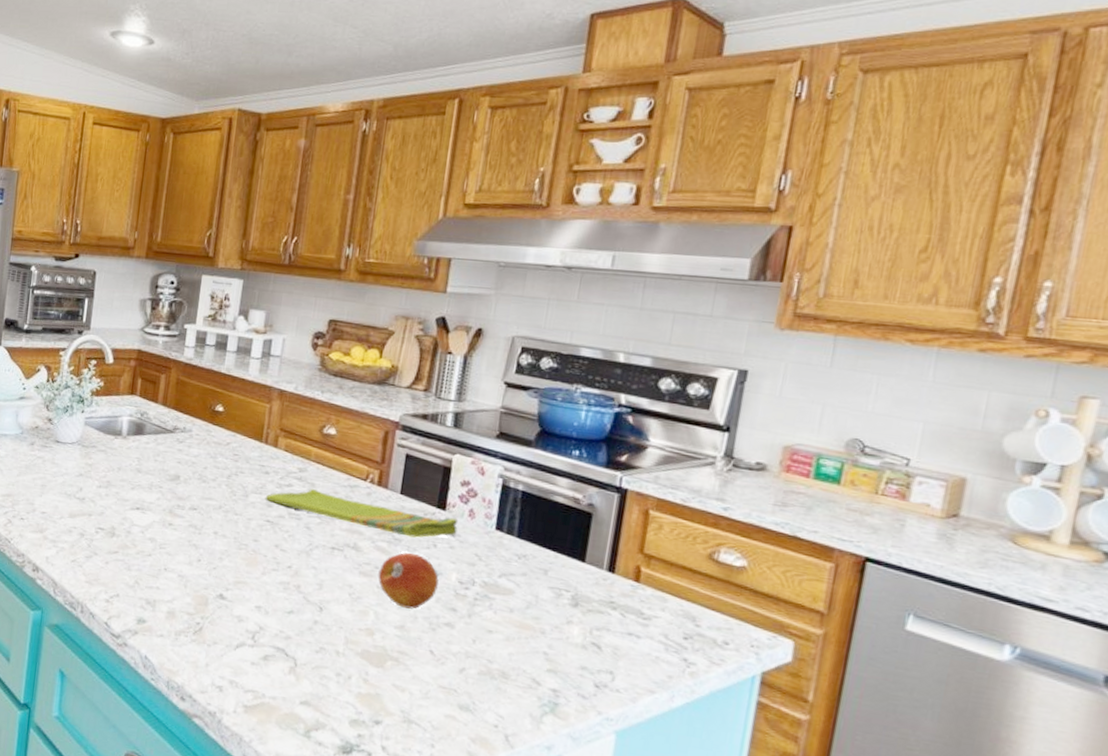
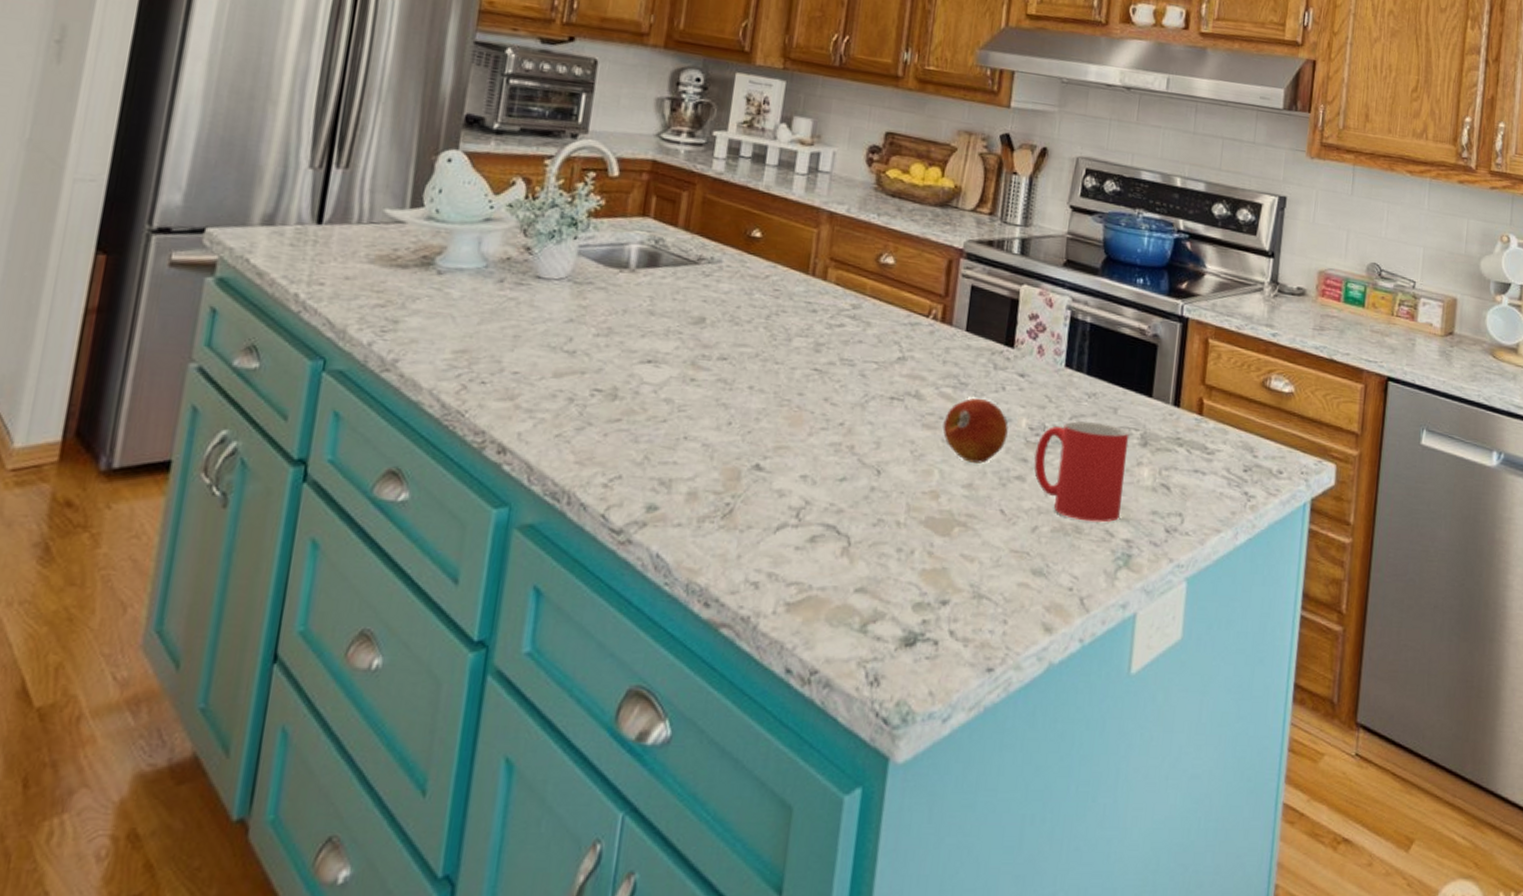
dish towel: present [265,488,459,538] -> none [812,327,1028,381]
mug: none [462,578,560,672] -> present [1034,421,1130,523]

